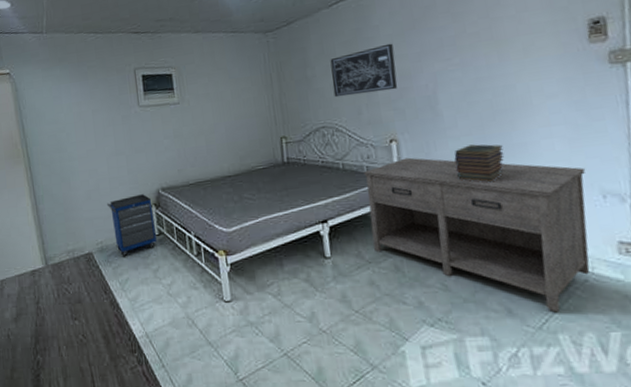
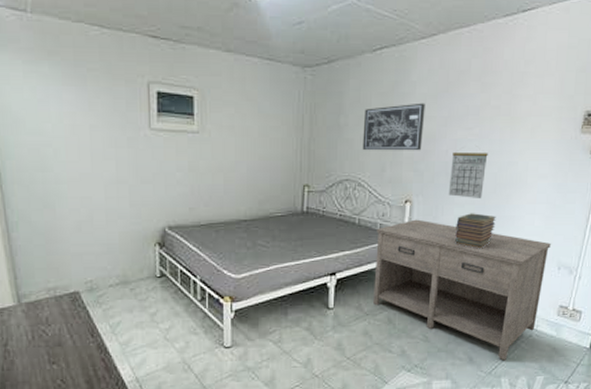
cabinet: present [106,194,157,257] -> none [100,231,157,299]
calendar: none [434,80,480,130] -> present [448,151,488,199]

